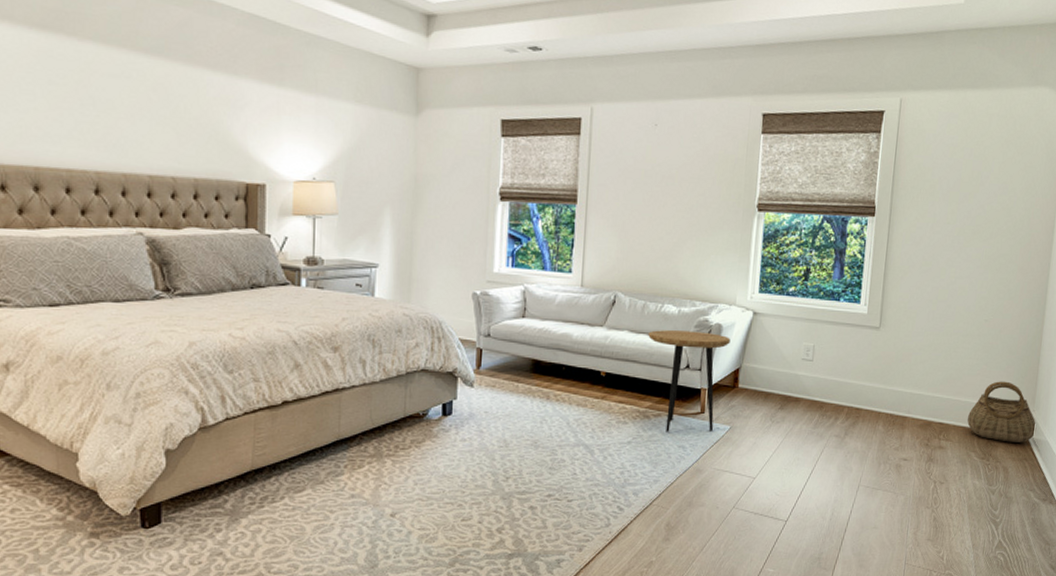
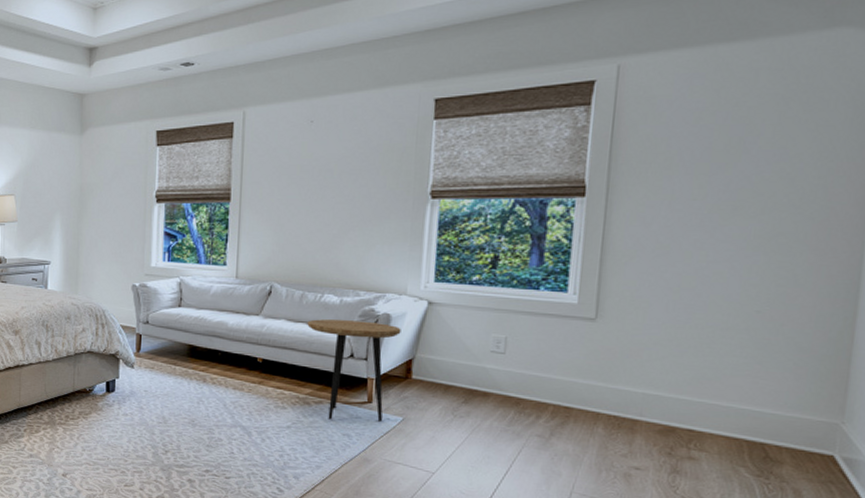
basket: present [967,381,1037,443] -> none [732,384,849,461]

